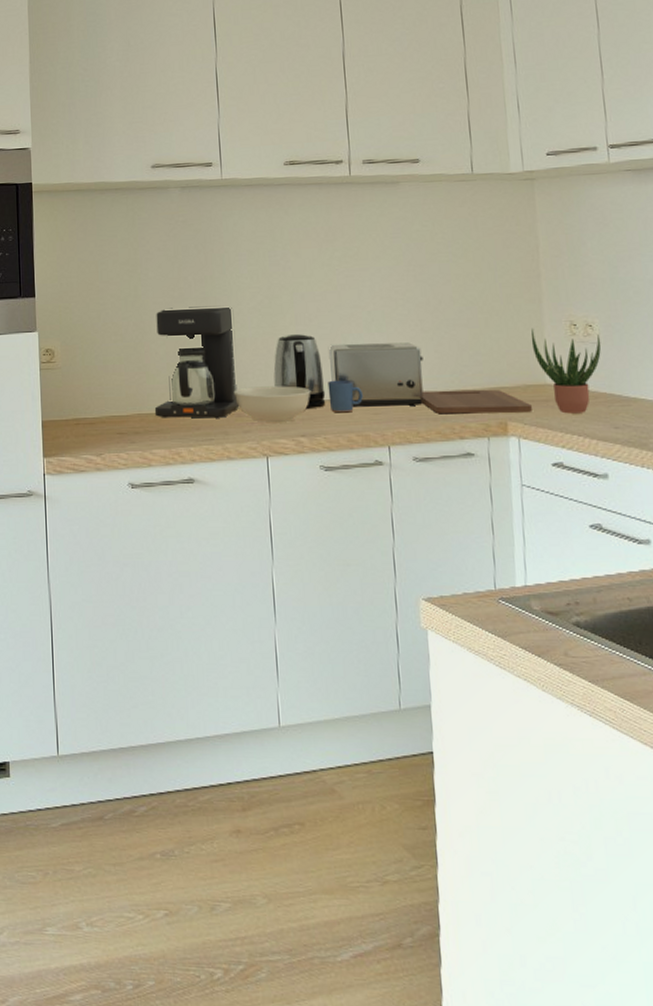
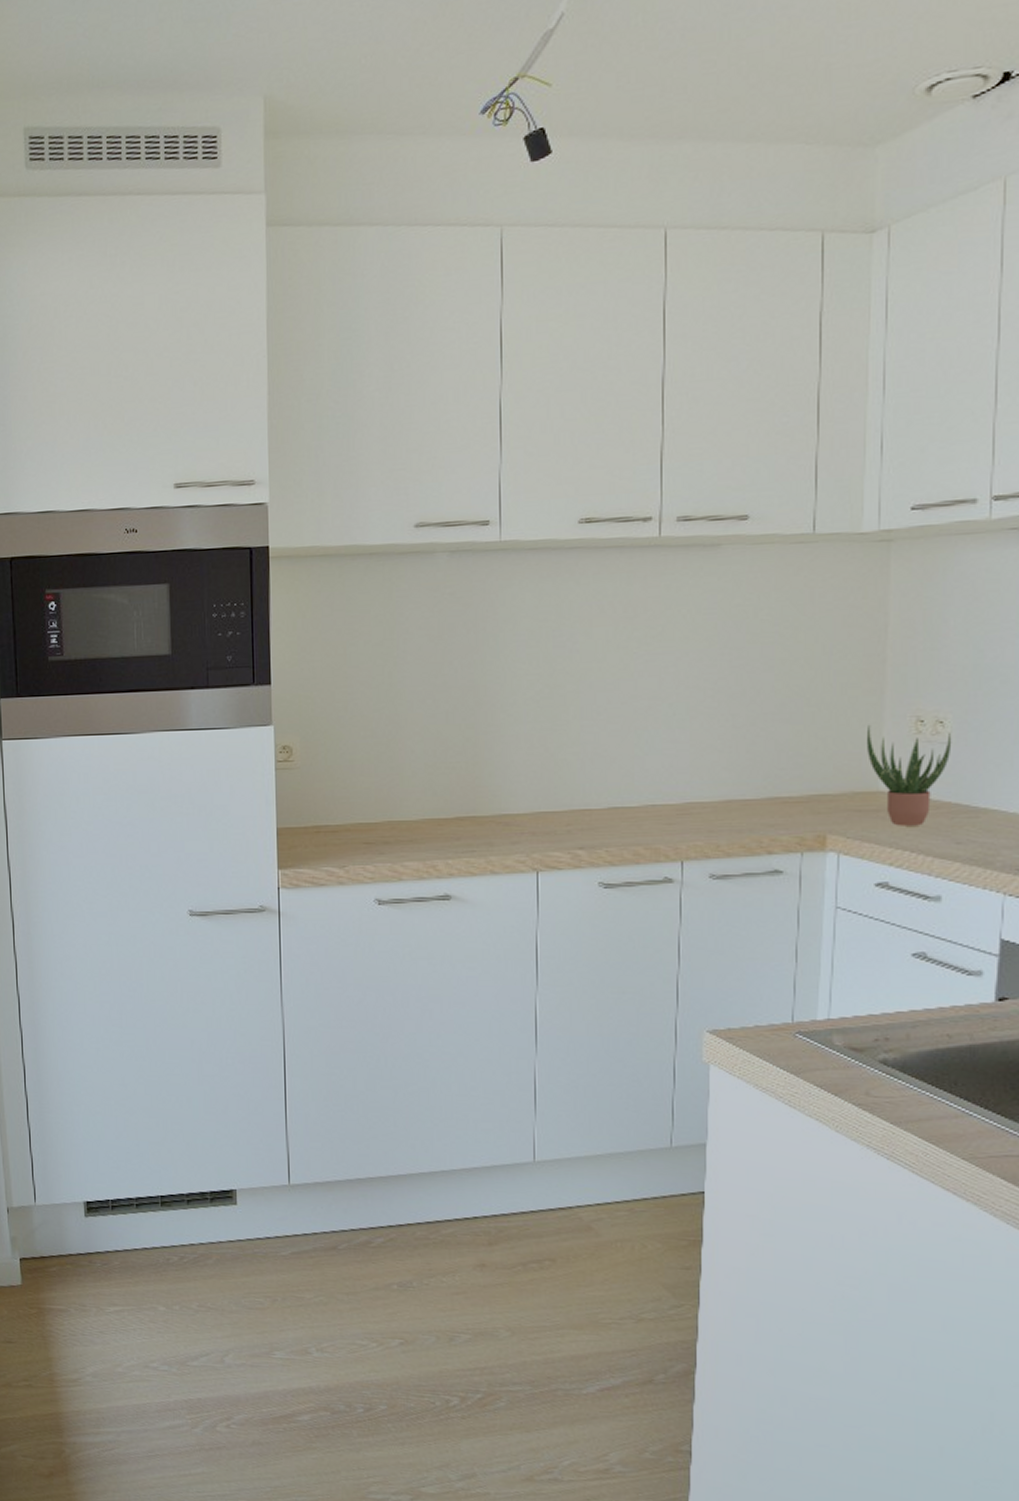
coffee maker: present [154,305,238,418] -> none [408,695,507,827]
bowl: present [233,385,311,423] -> none [501,790,594,834]
kettle: present [273,333,326,408] -> none [550,729,611,817]
mug: present [327,379,363,413] -> none [614,784,655,823]
toaster: present [328,342,424,406] -> none [617,741,732,815]
cutting board: present [421,389,532,414] -> none [725,796,858,825]

